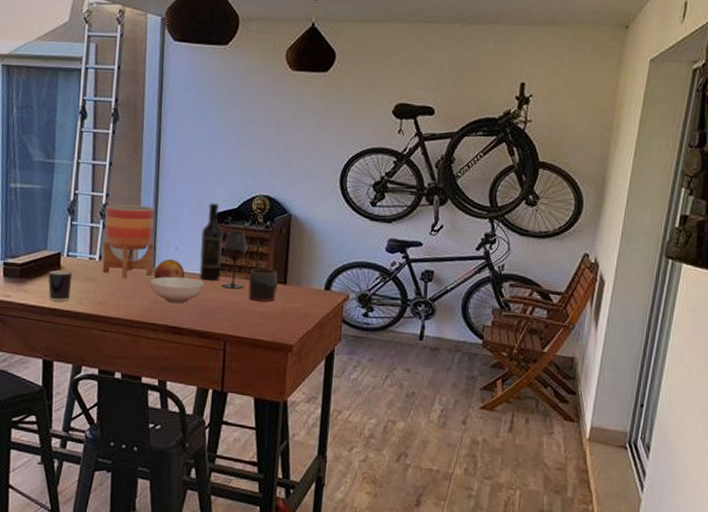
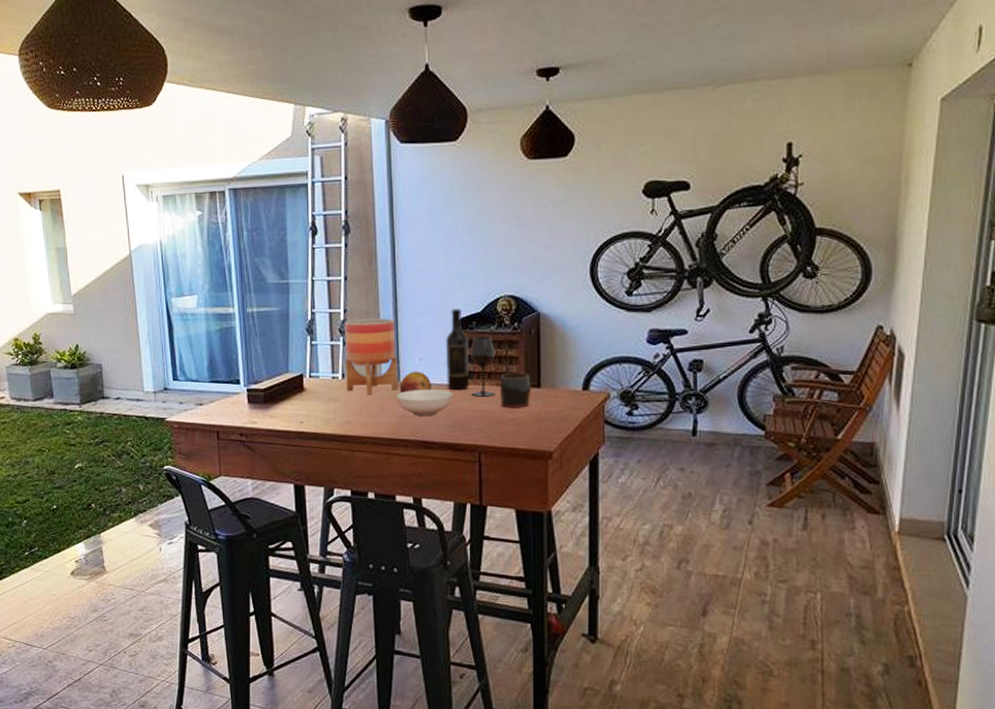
mug: present [47,269,72,302] -> none [292,391,317,424]

